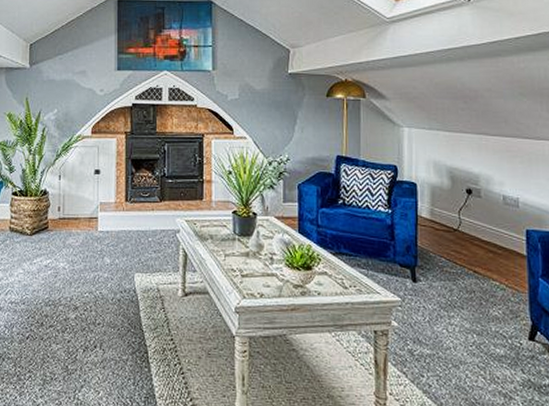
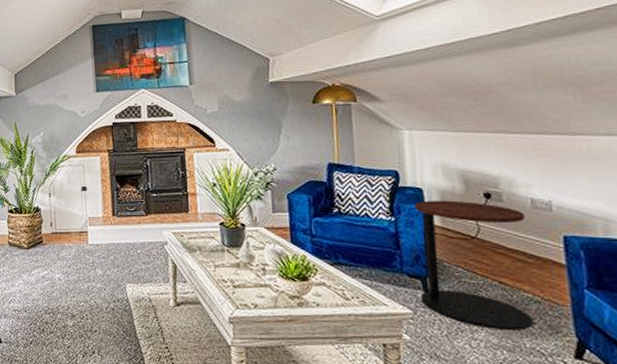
side table: none [408,194,498,316] -> present [414,200,533,331]

